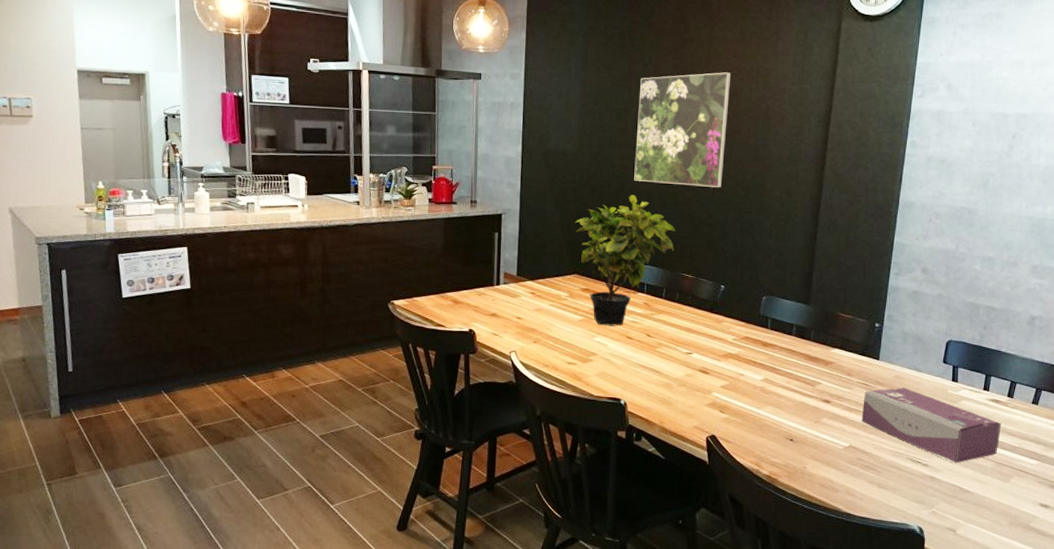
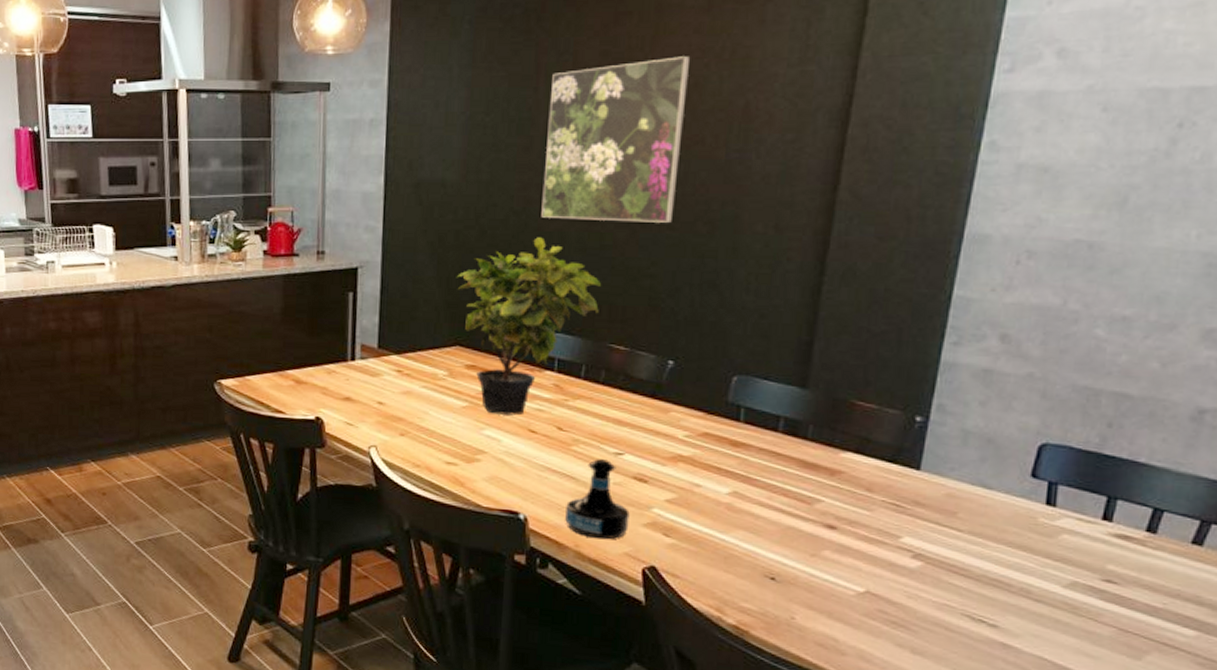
tequila bottle: none [653,357,697,417] -> present [565,459,630,540]
tissue box: present [861,387,1001,464] -> none [886,510,1132,627]

